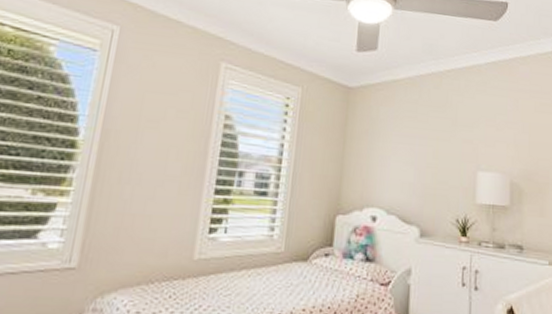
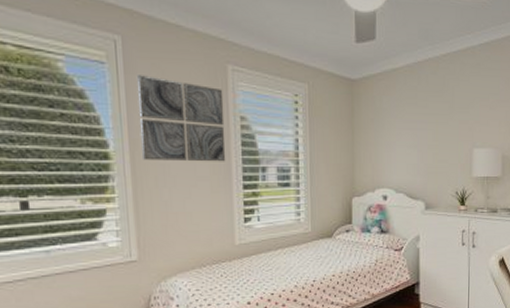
wall art: none [110,65,212,162] -> present [136,75,226,162]

